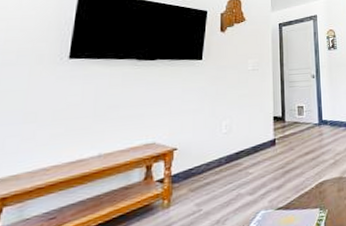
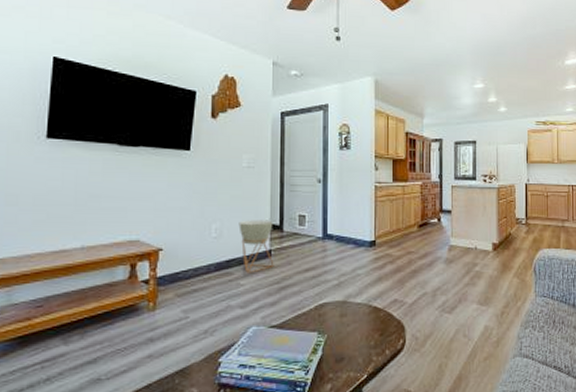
planter: none [246,113,279,162] -> present [238,220,274,273]

